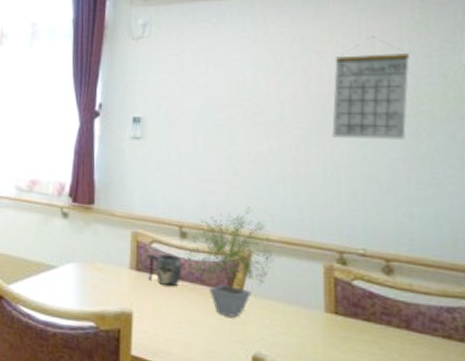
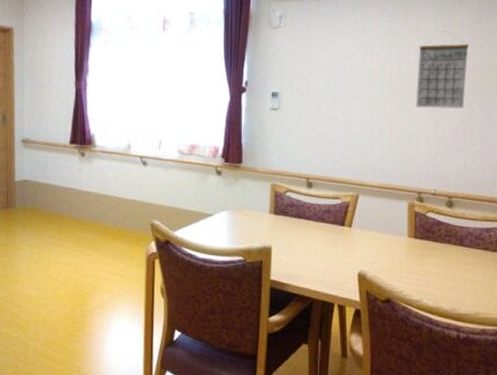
mug: present [147,253,183,286] -> none [283,200,309,224]
potted plant: present [184,207,282,317] -> none [310,161,379,245]

